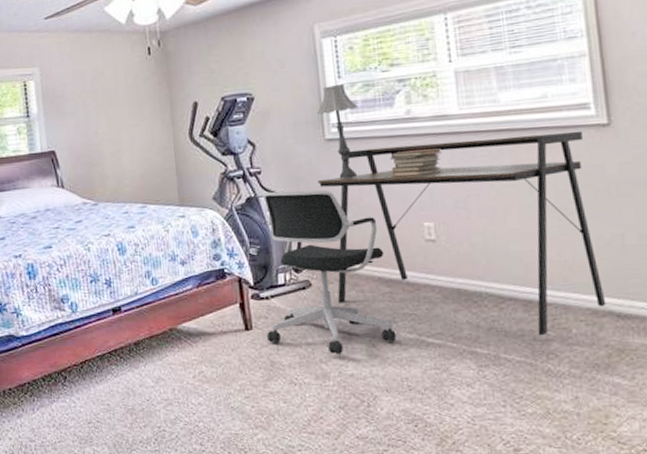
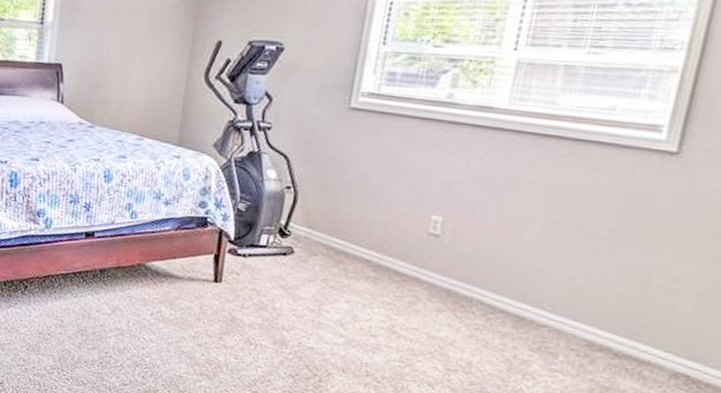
office chair: present [263,190,397,355] -> none [233,150,381,327]
table lamp: present [317,83,358,179] -> none [349,51,396,154]
desk: present [318,130,606,336] -> none [316,124,643,356]
book stack: present [390,148,443,177] -> none [412,135,477,167]

